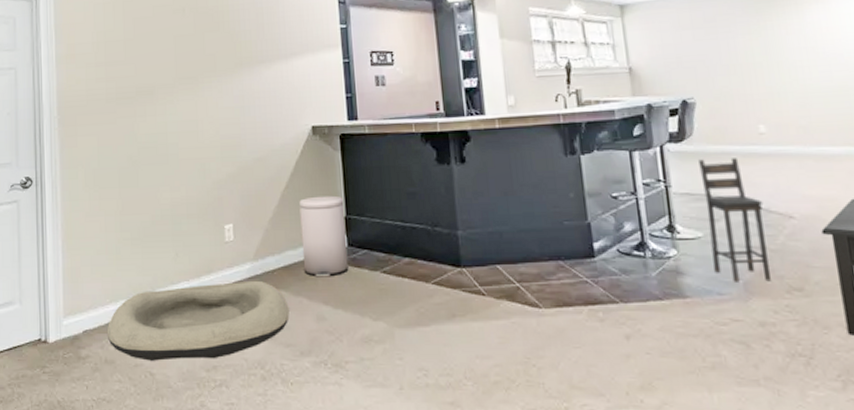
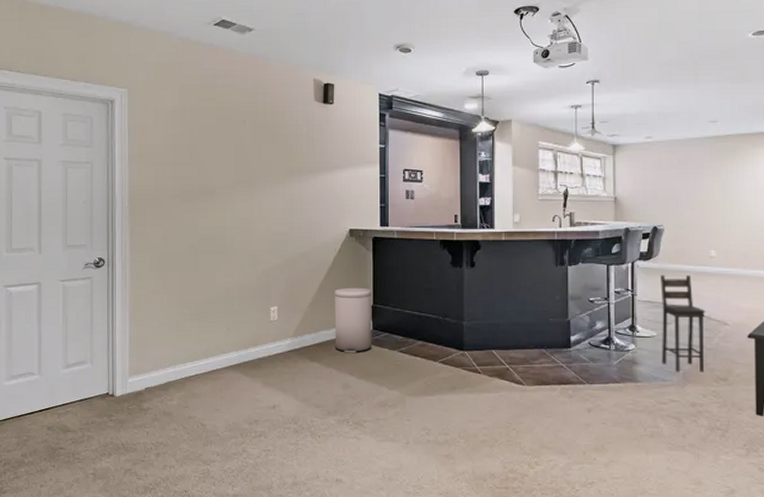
dog bed: present [106,280,289,361] -> none [166,353,321,415]

